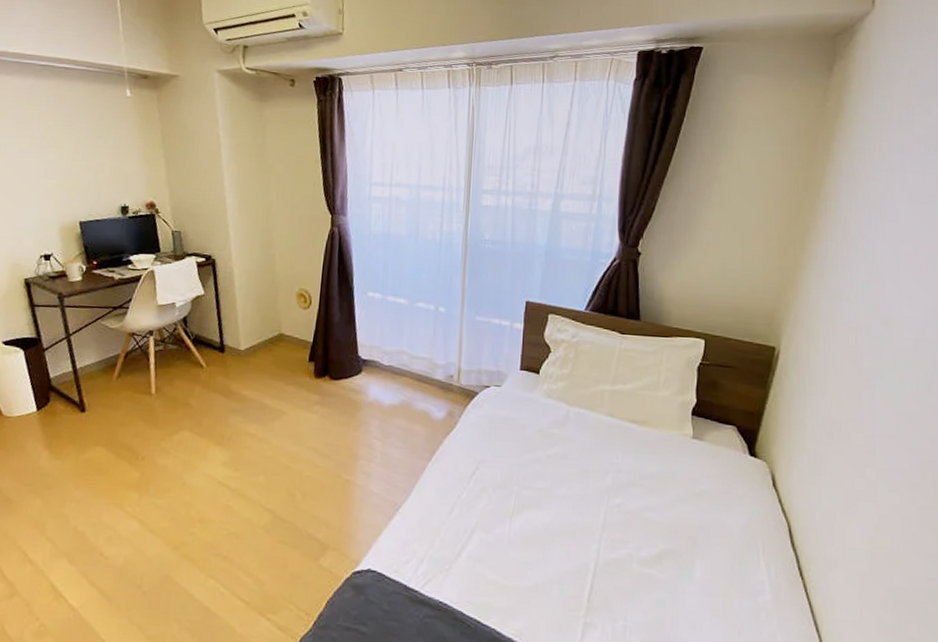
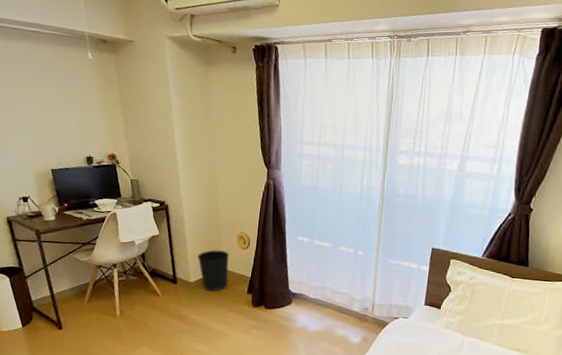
wastebasket: none [249,310,287,361] -> present [198,250,229,292]

